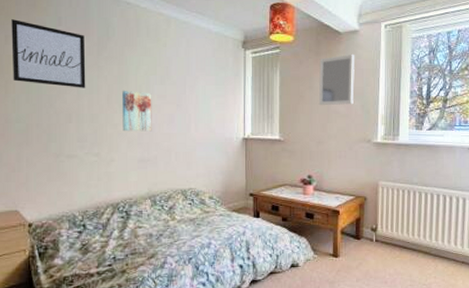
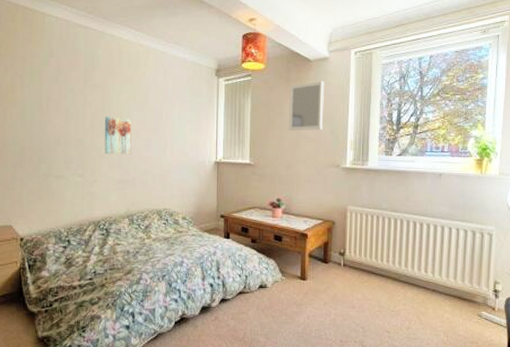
wall art: present [11,19,86,88] -> none [10,52,73,114]

